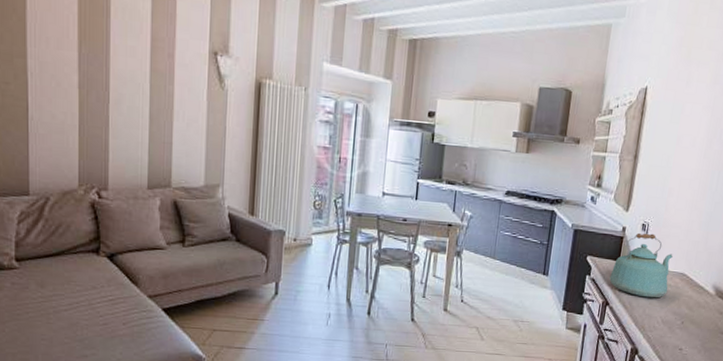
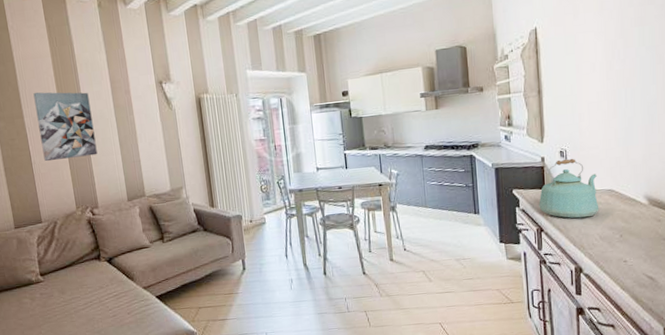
wall art: none [45,29,120,125] -> present [33,92,98,161]

